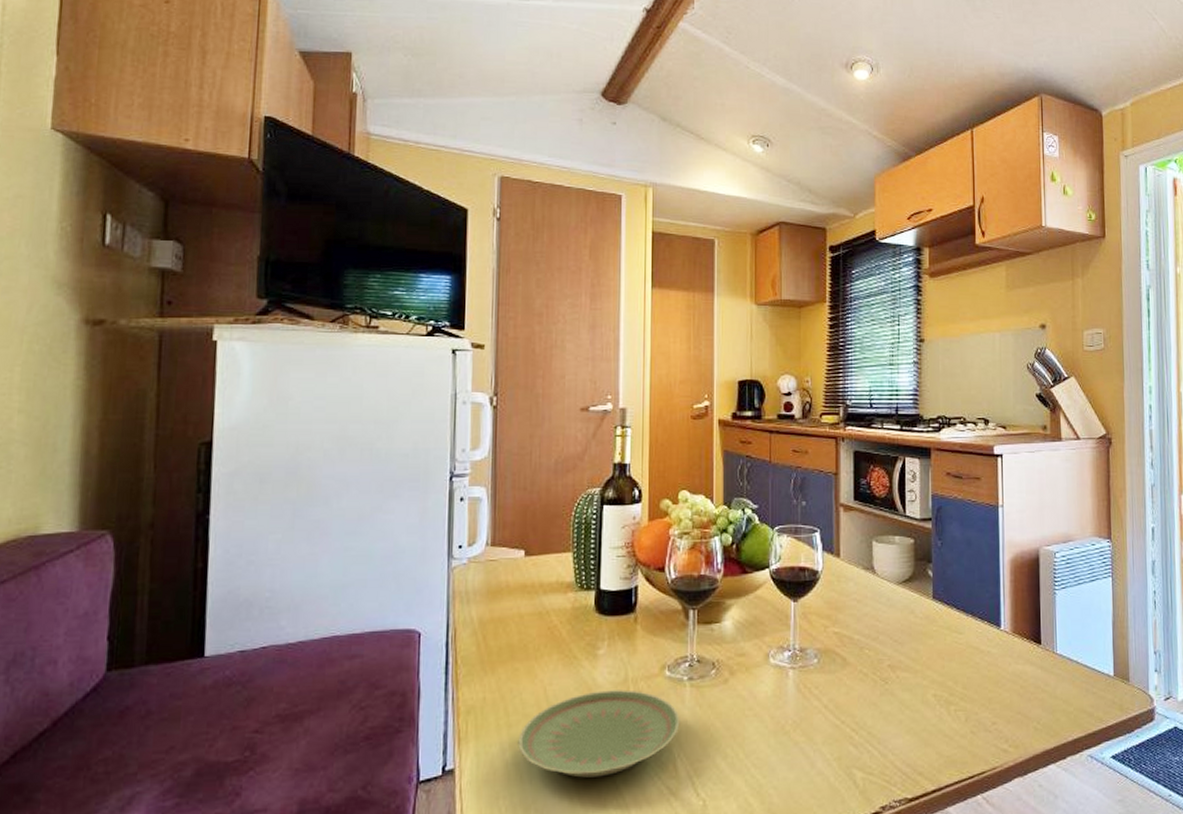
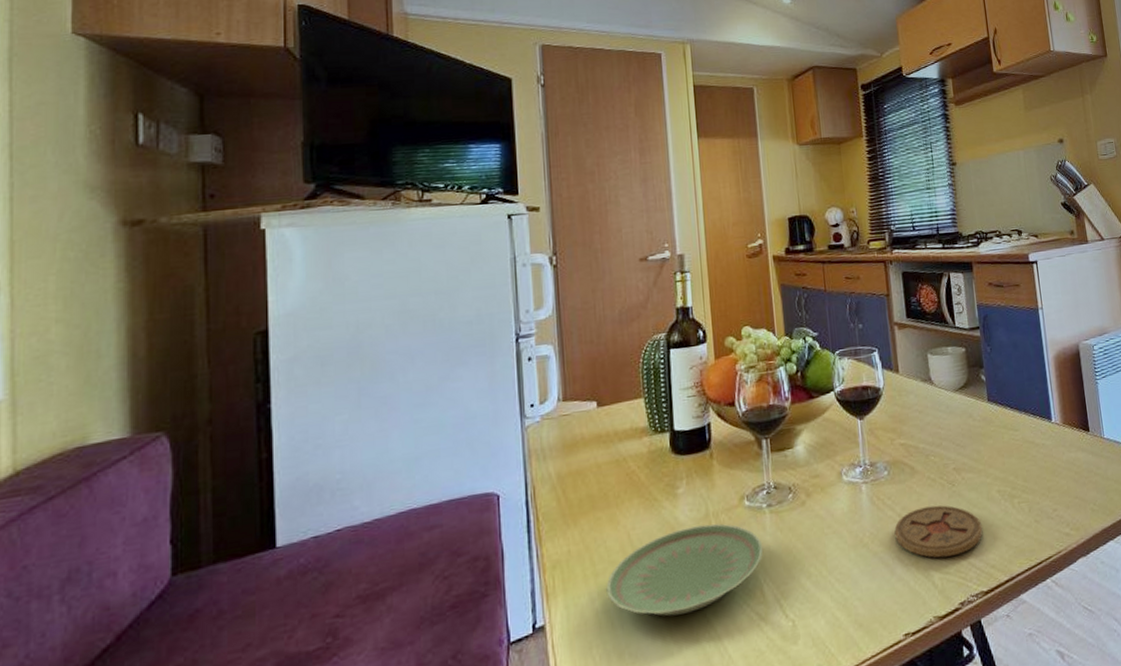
coaster: none [819,701,913,757] -> present [894,505,983,558]

